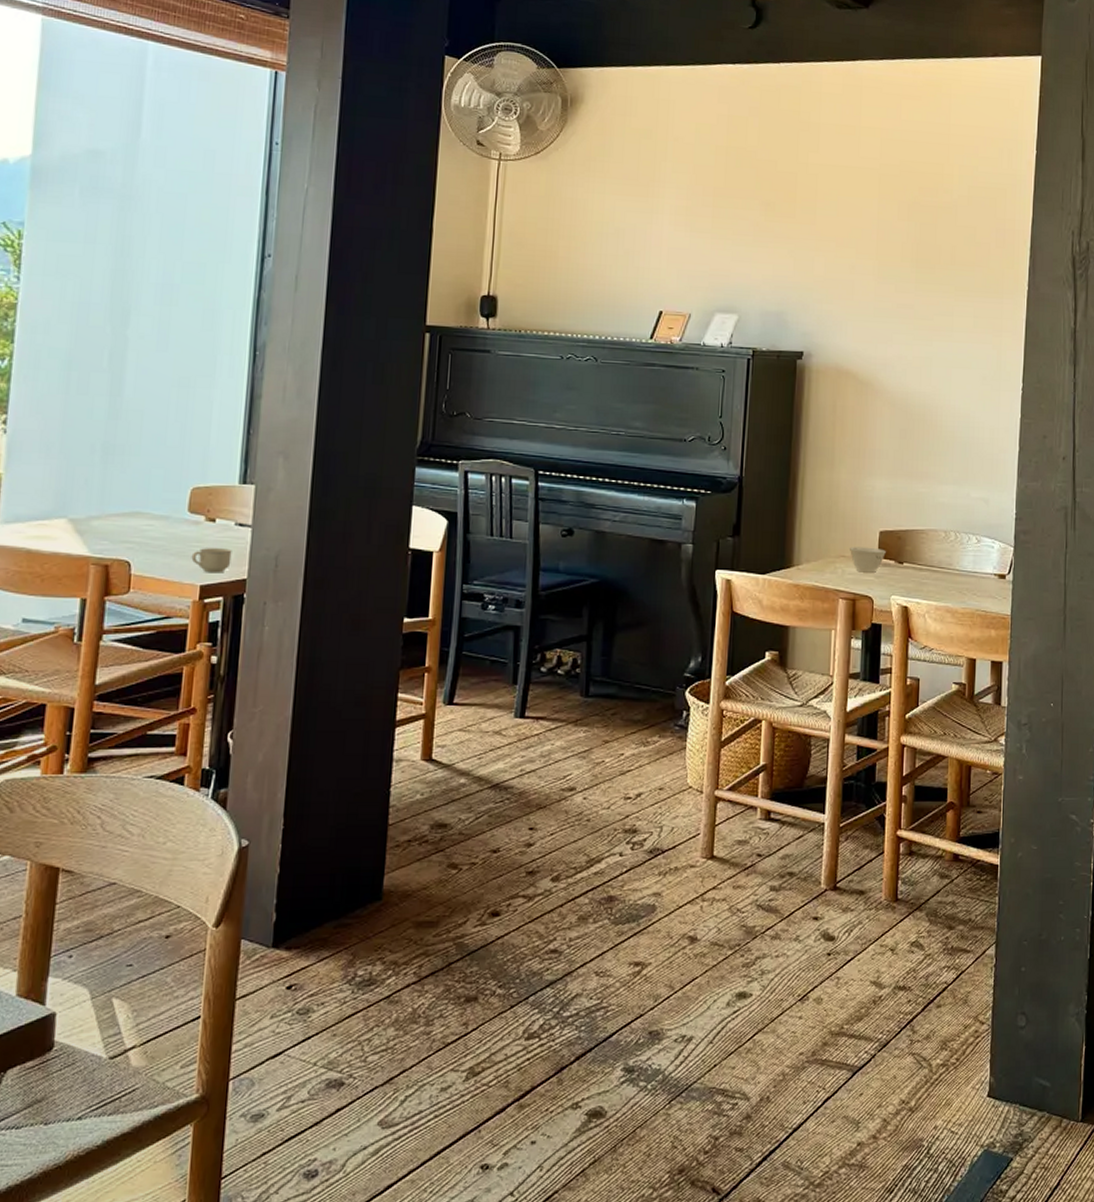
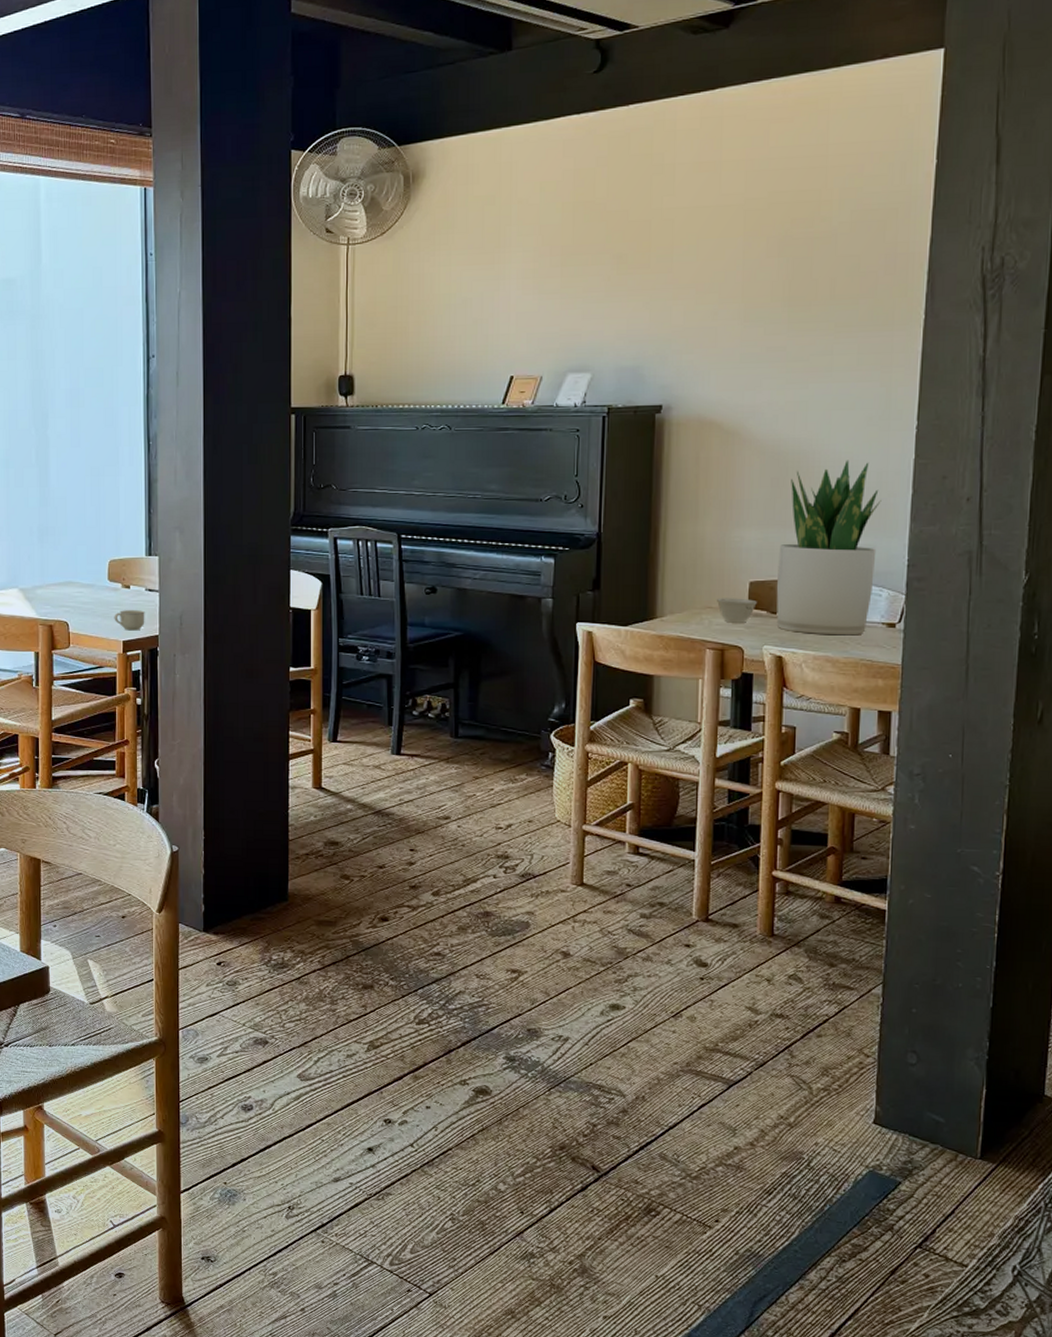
planter: none [903,416,994,586] -> present [776,460,881,636]

